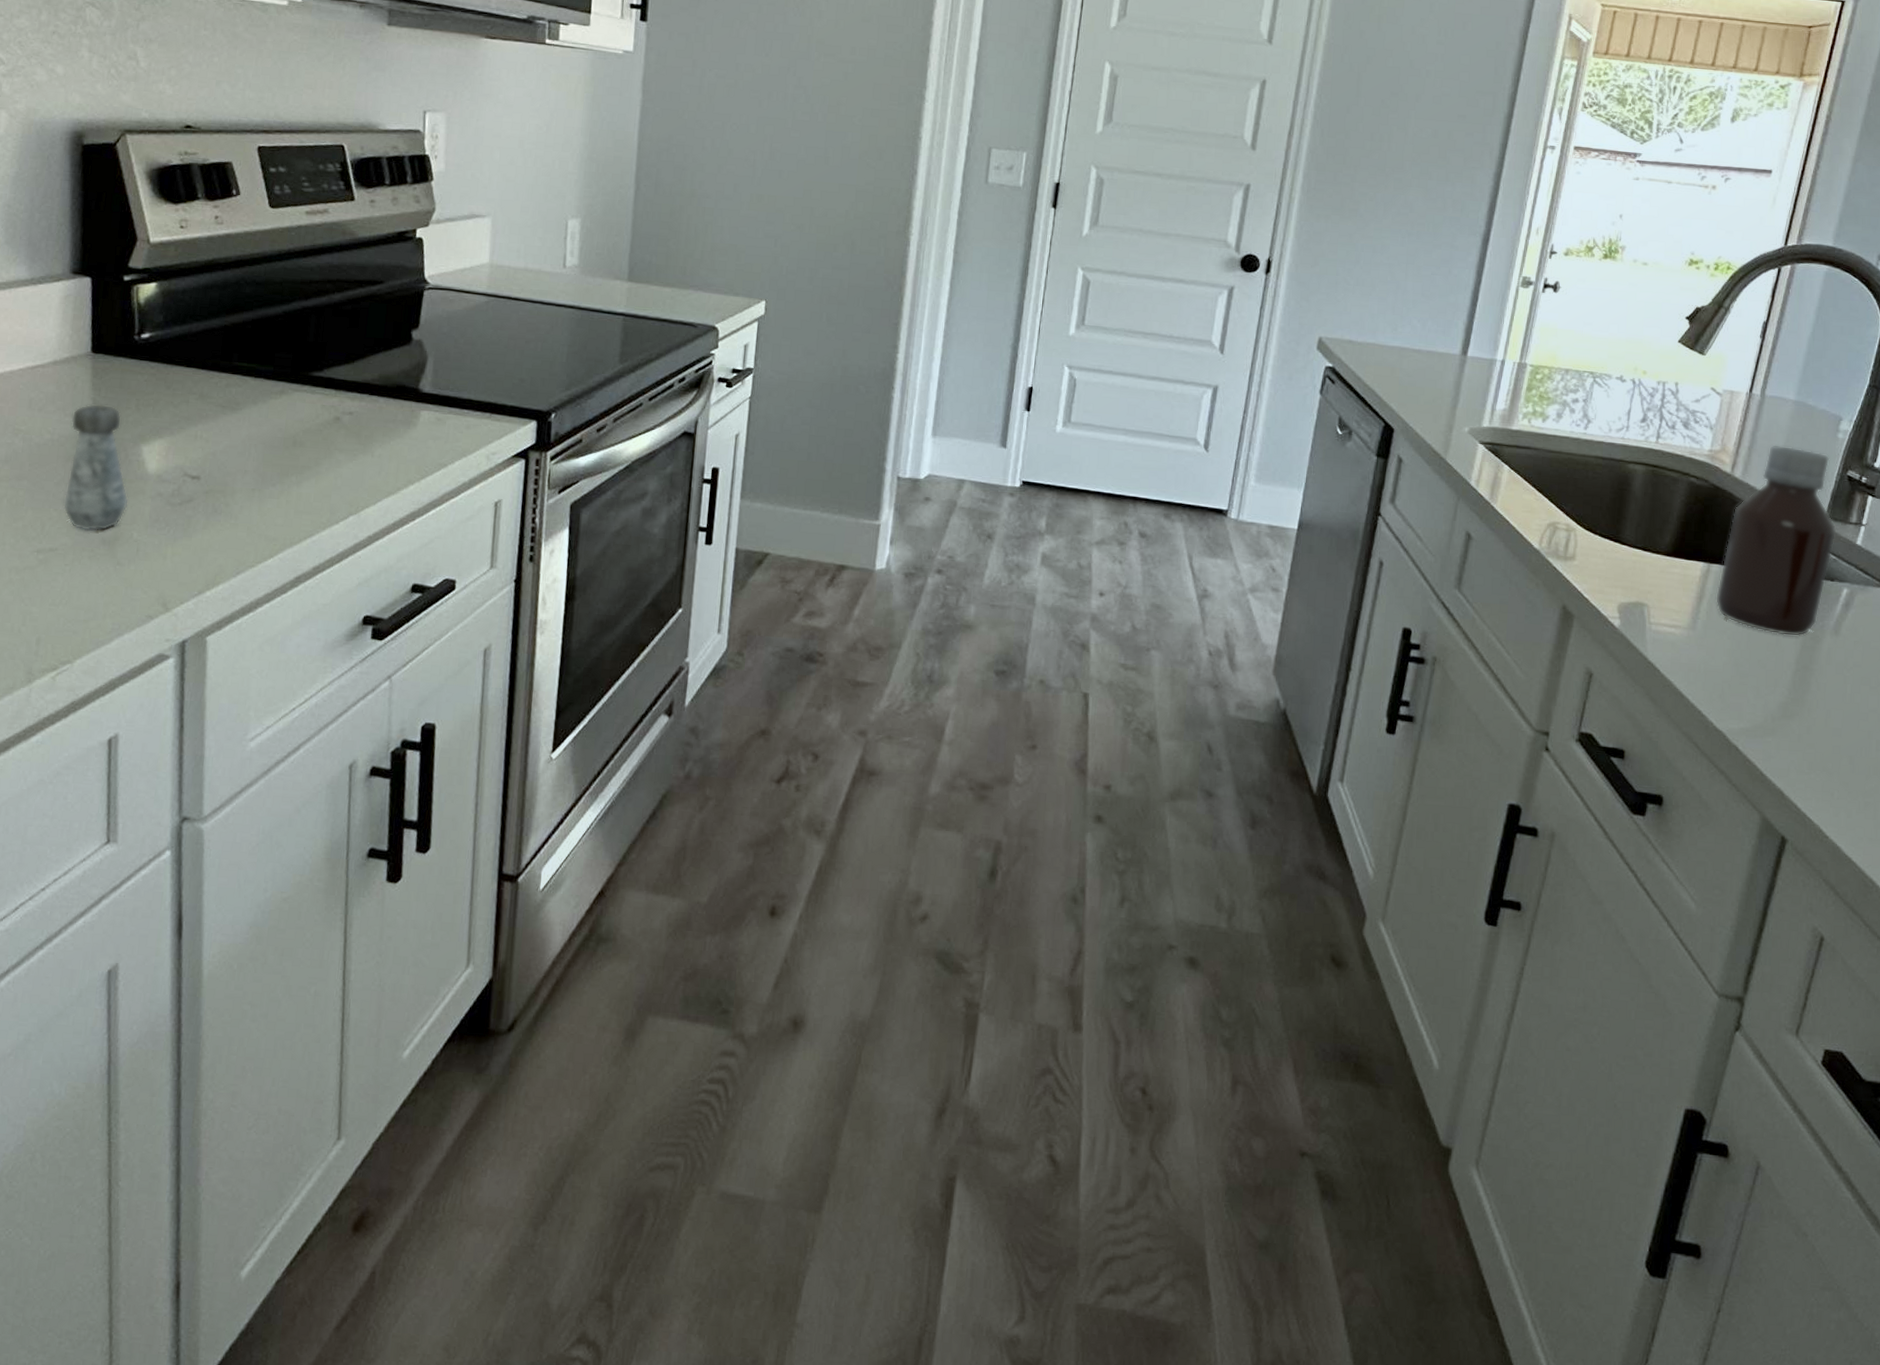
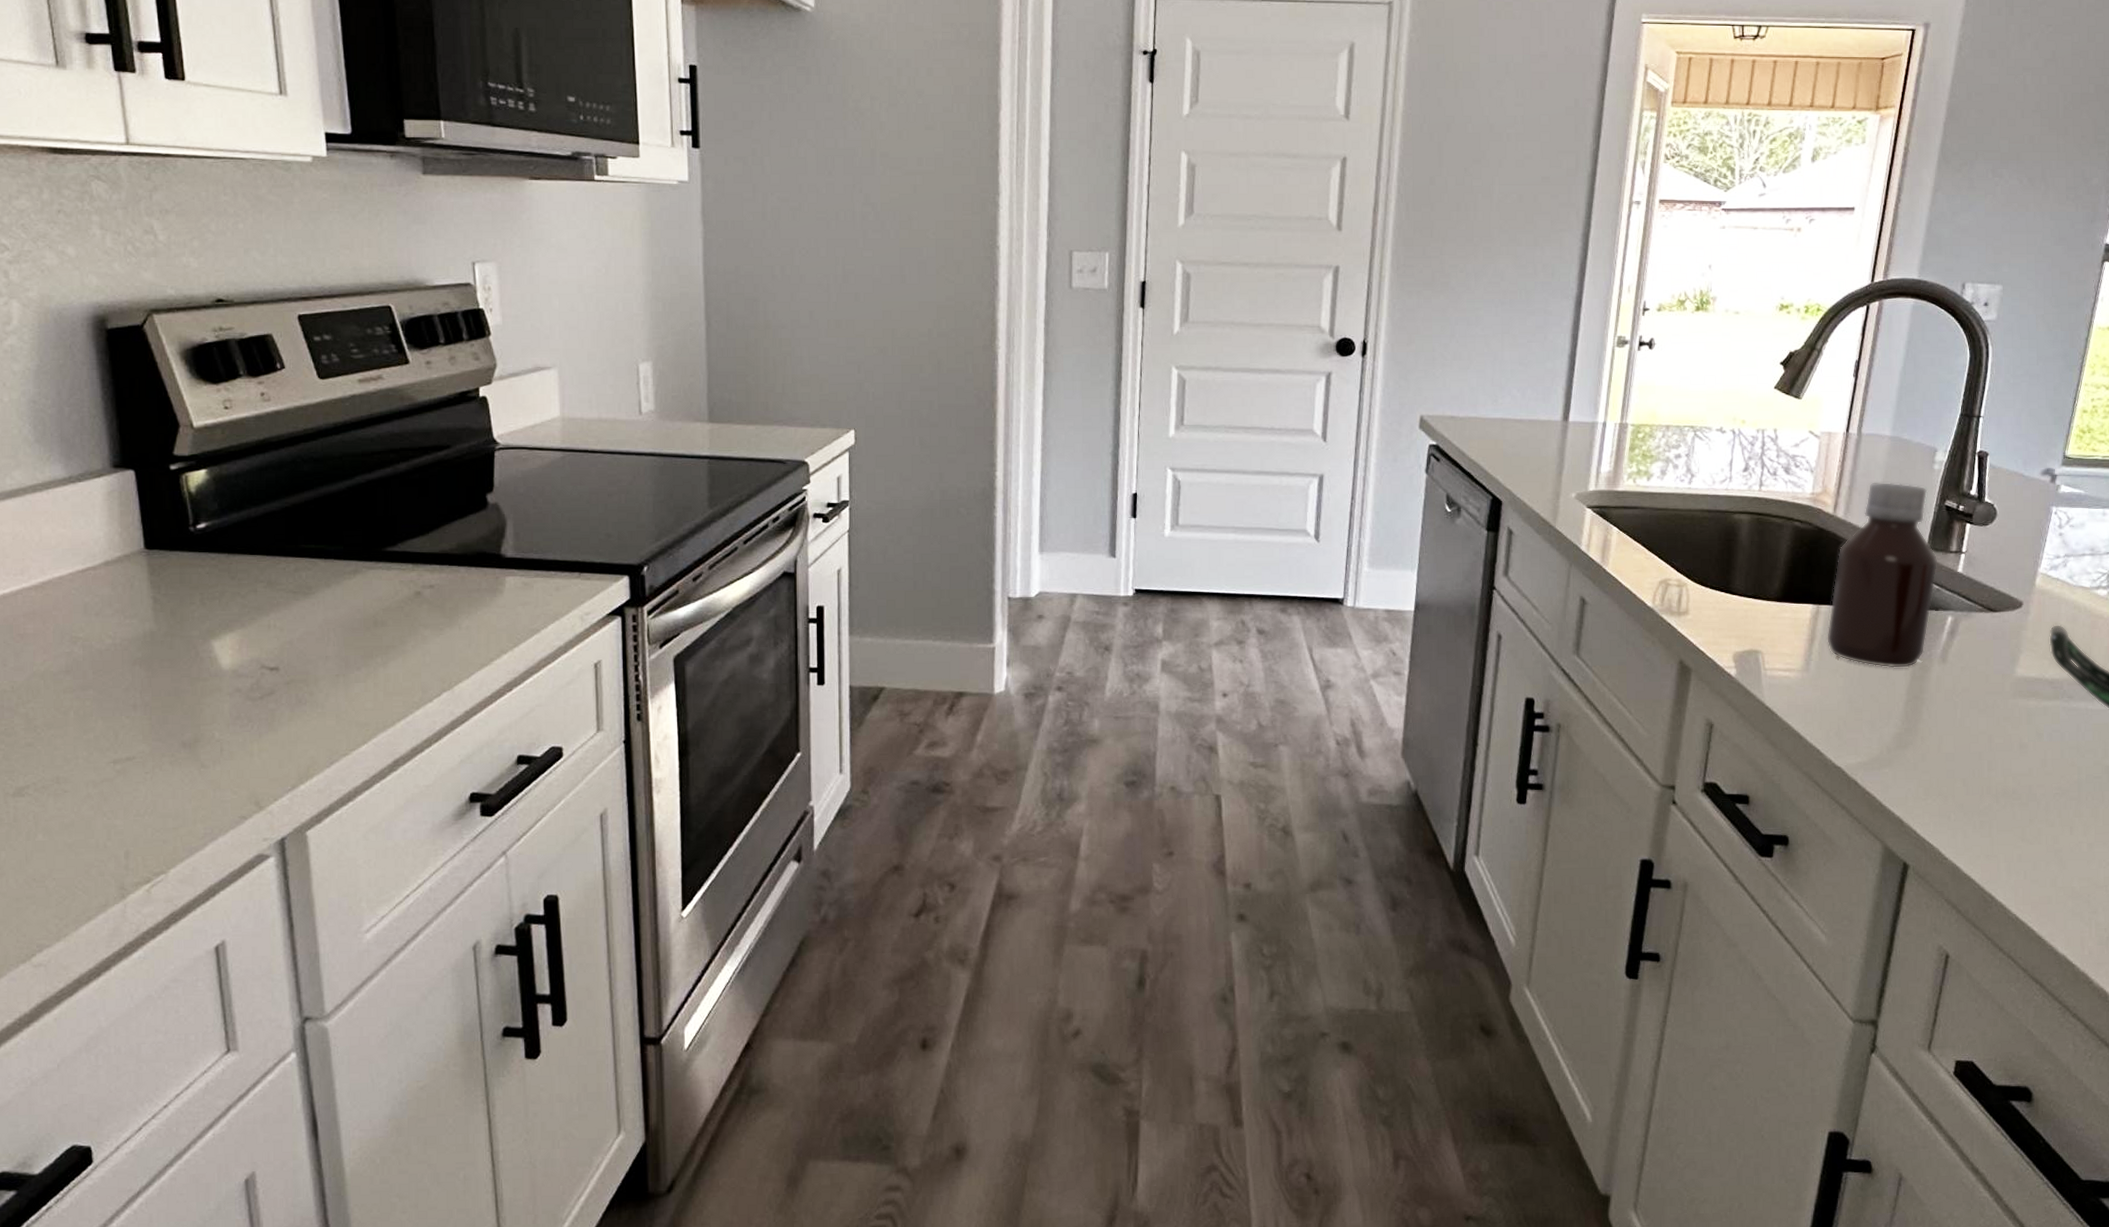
salt shaker: present [63,403,129,531] -> none [132,602,205,735]

